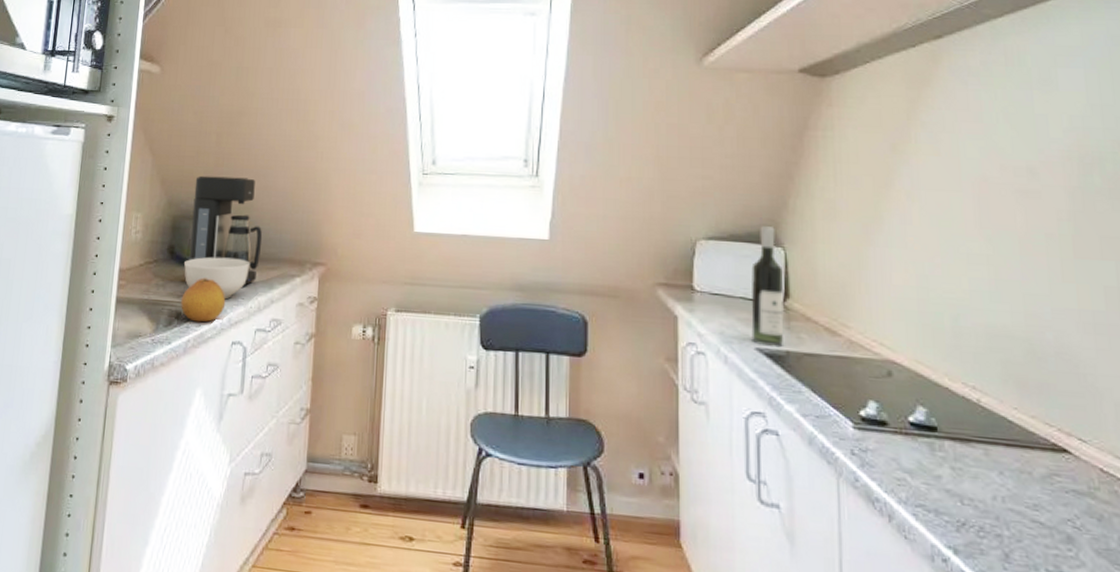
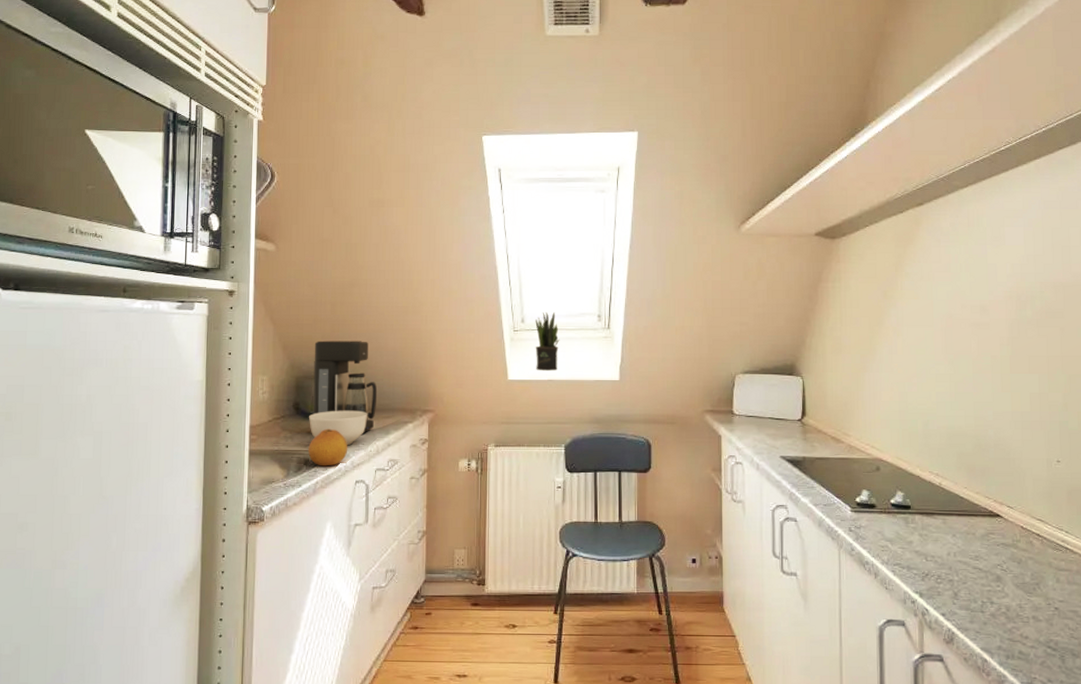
potted plant: none [447,154,478,225] -> present [535,312,560,372]
bottle: present [751,226,784,346] -> none [777,361,802,454]

